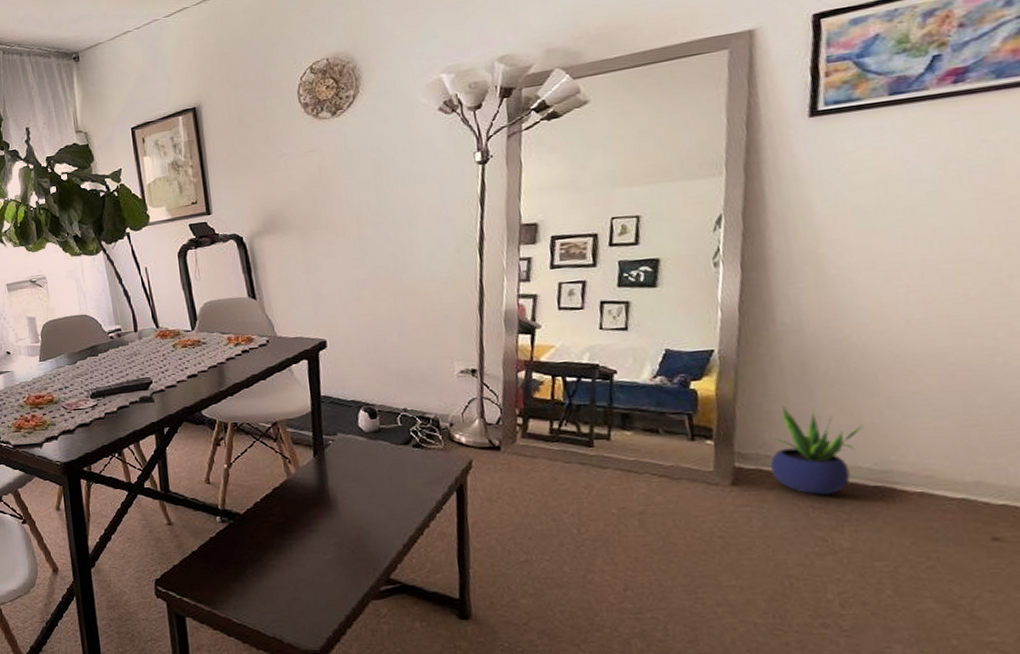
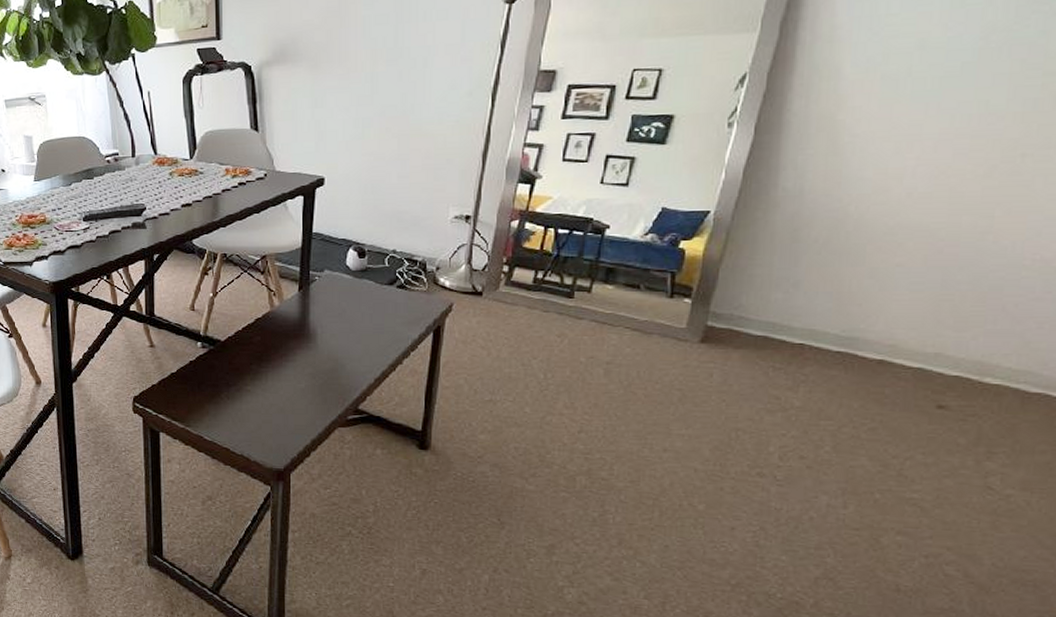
potted plant: present [770,405,864,495] -> none [742,269,841,356]

